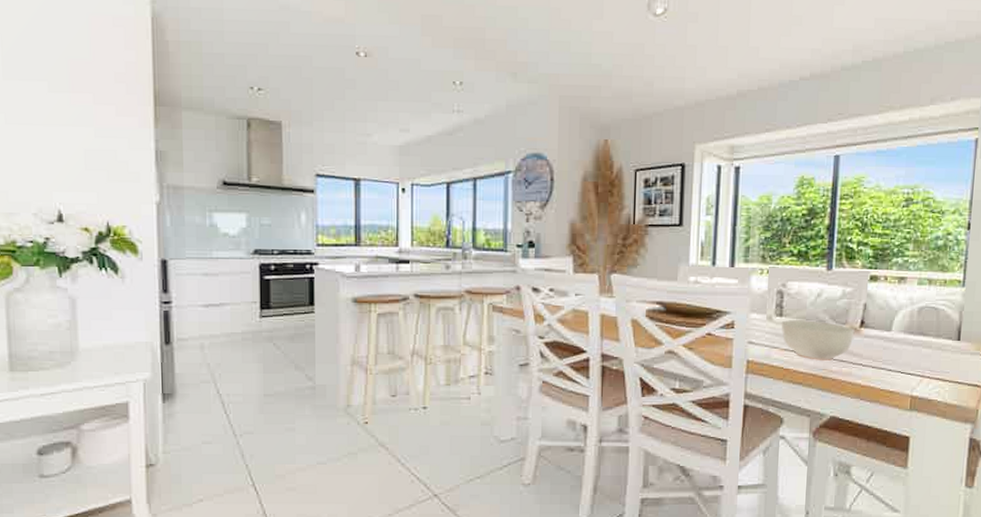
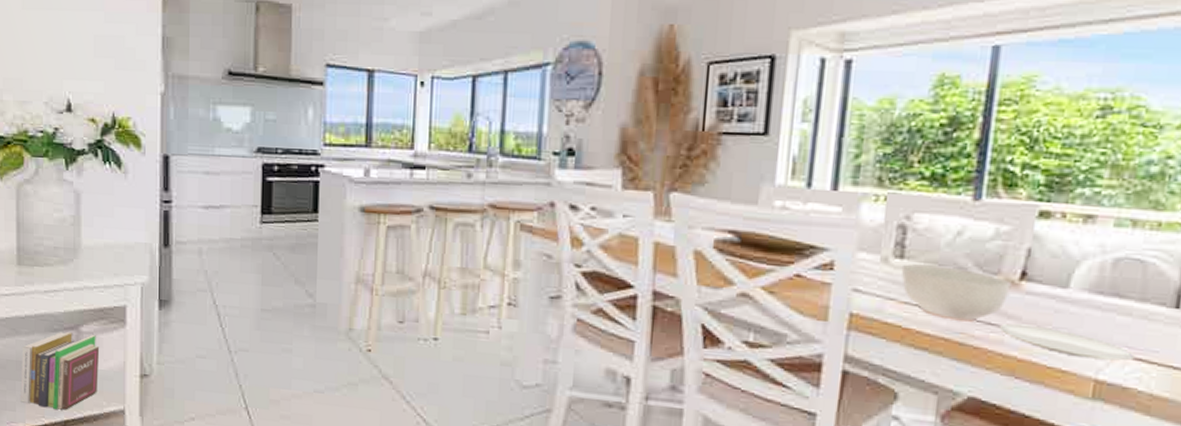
books: none [18,431,103,506] -> present [21,331,100,410]
plate: none [848,359,935,381] -> present [998,323,1135,362]

